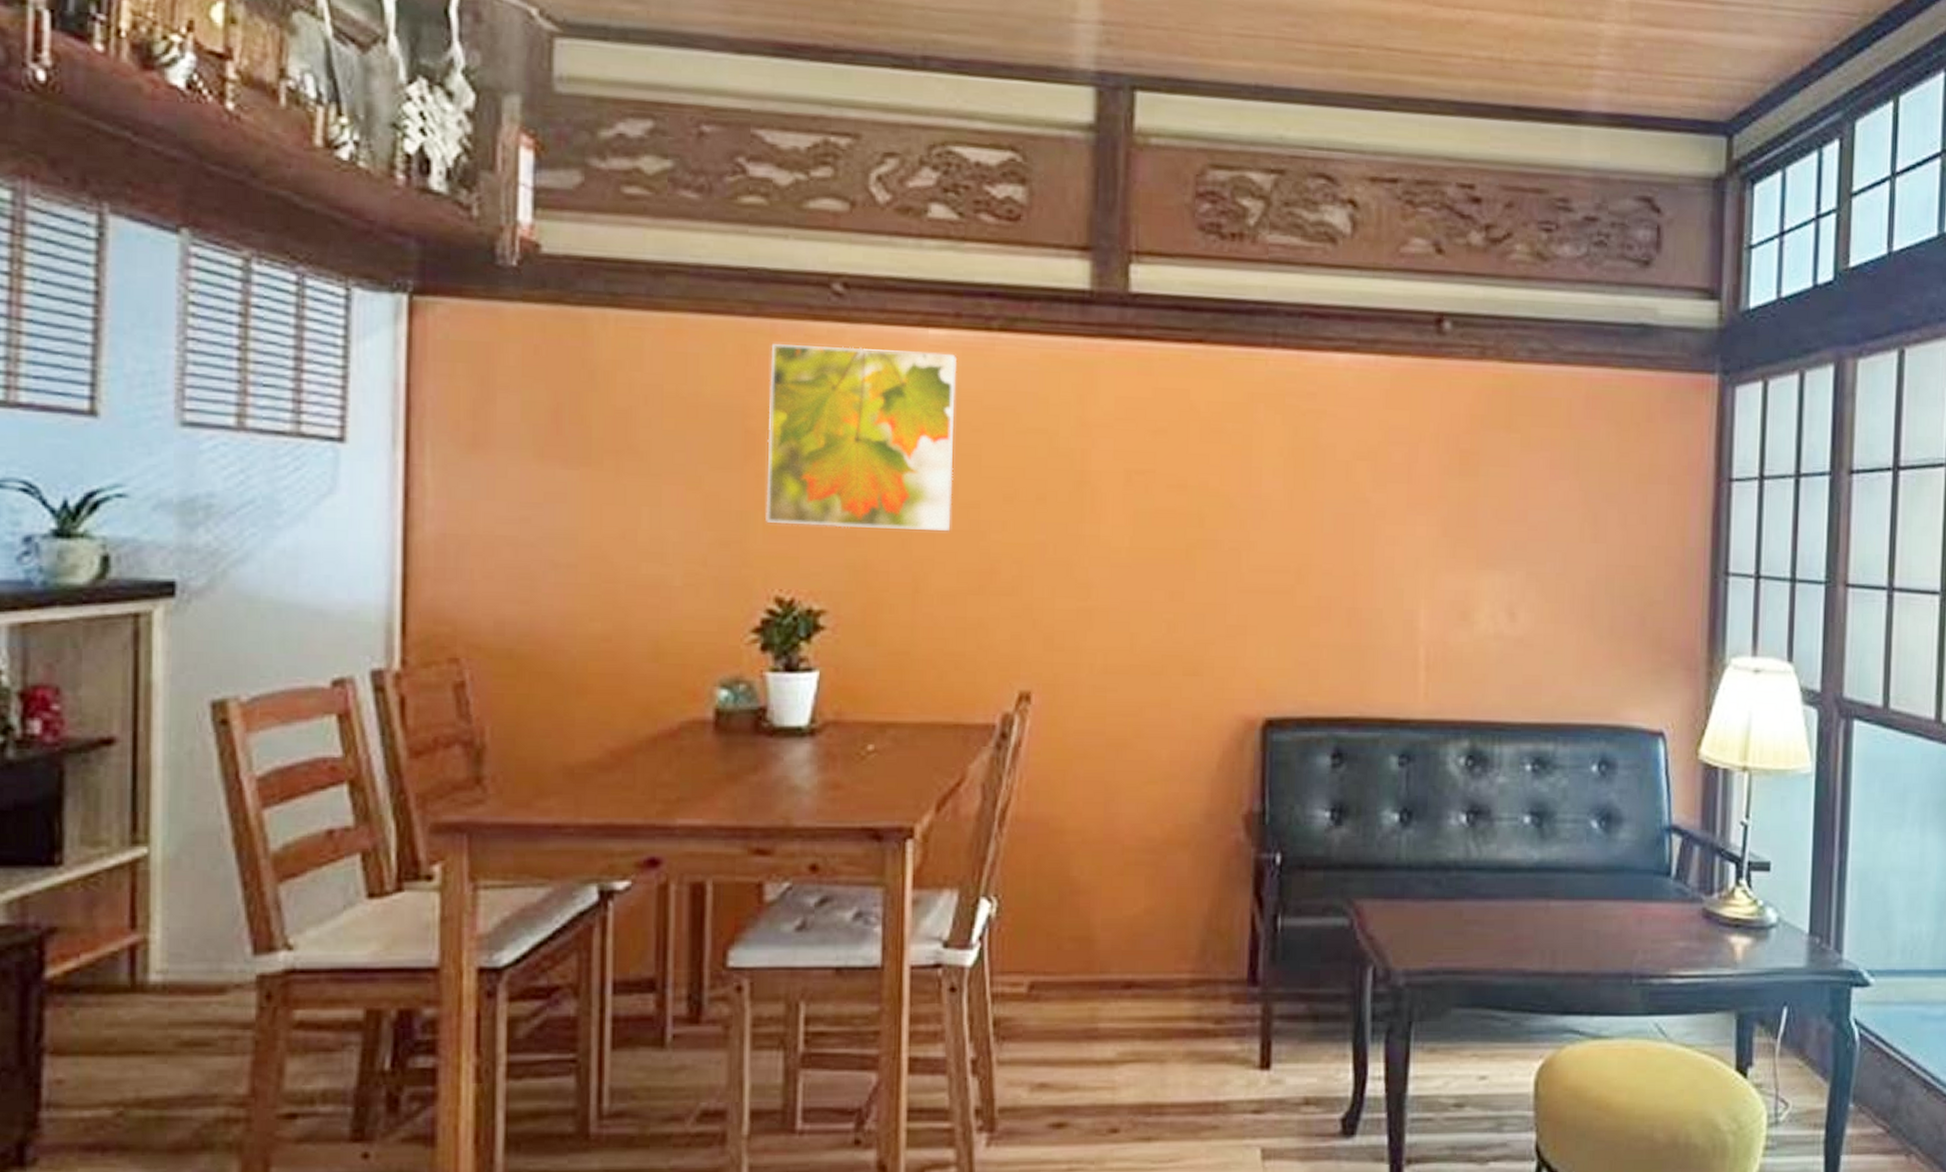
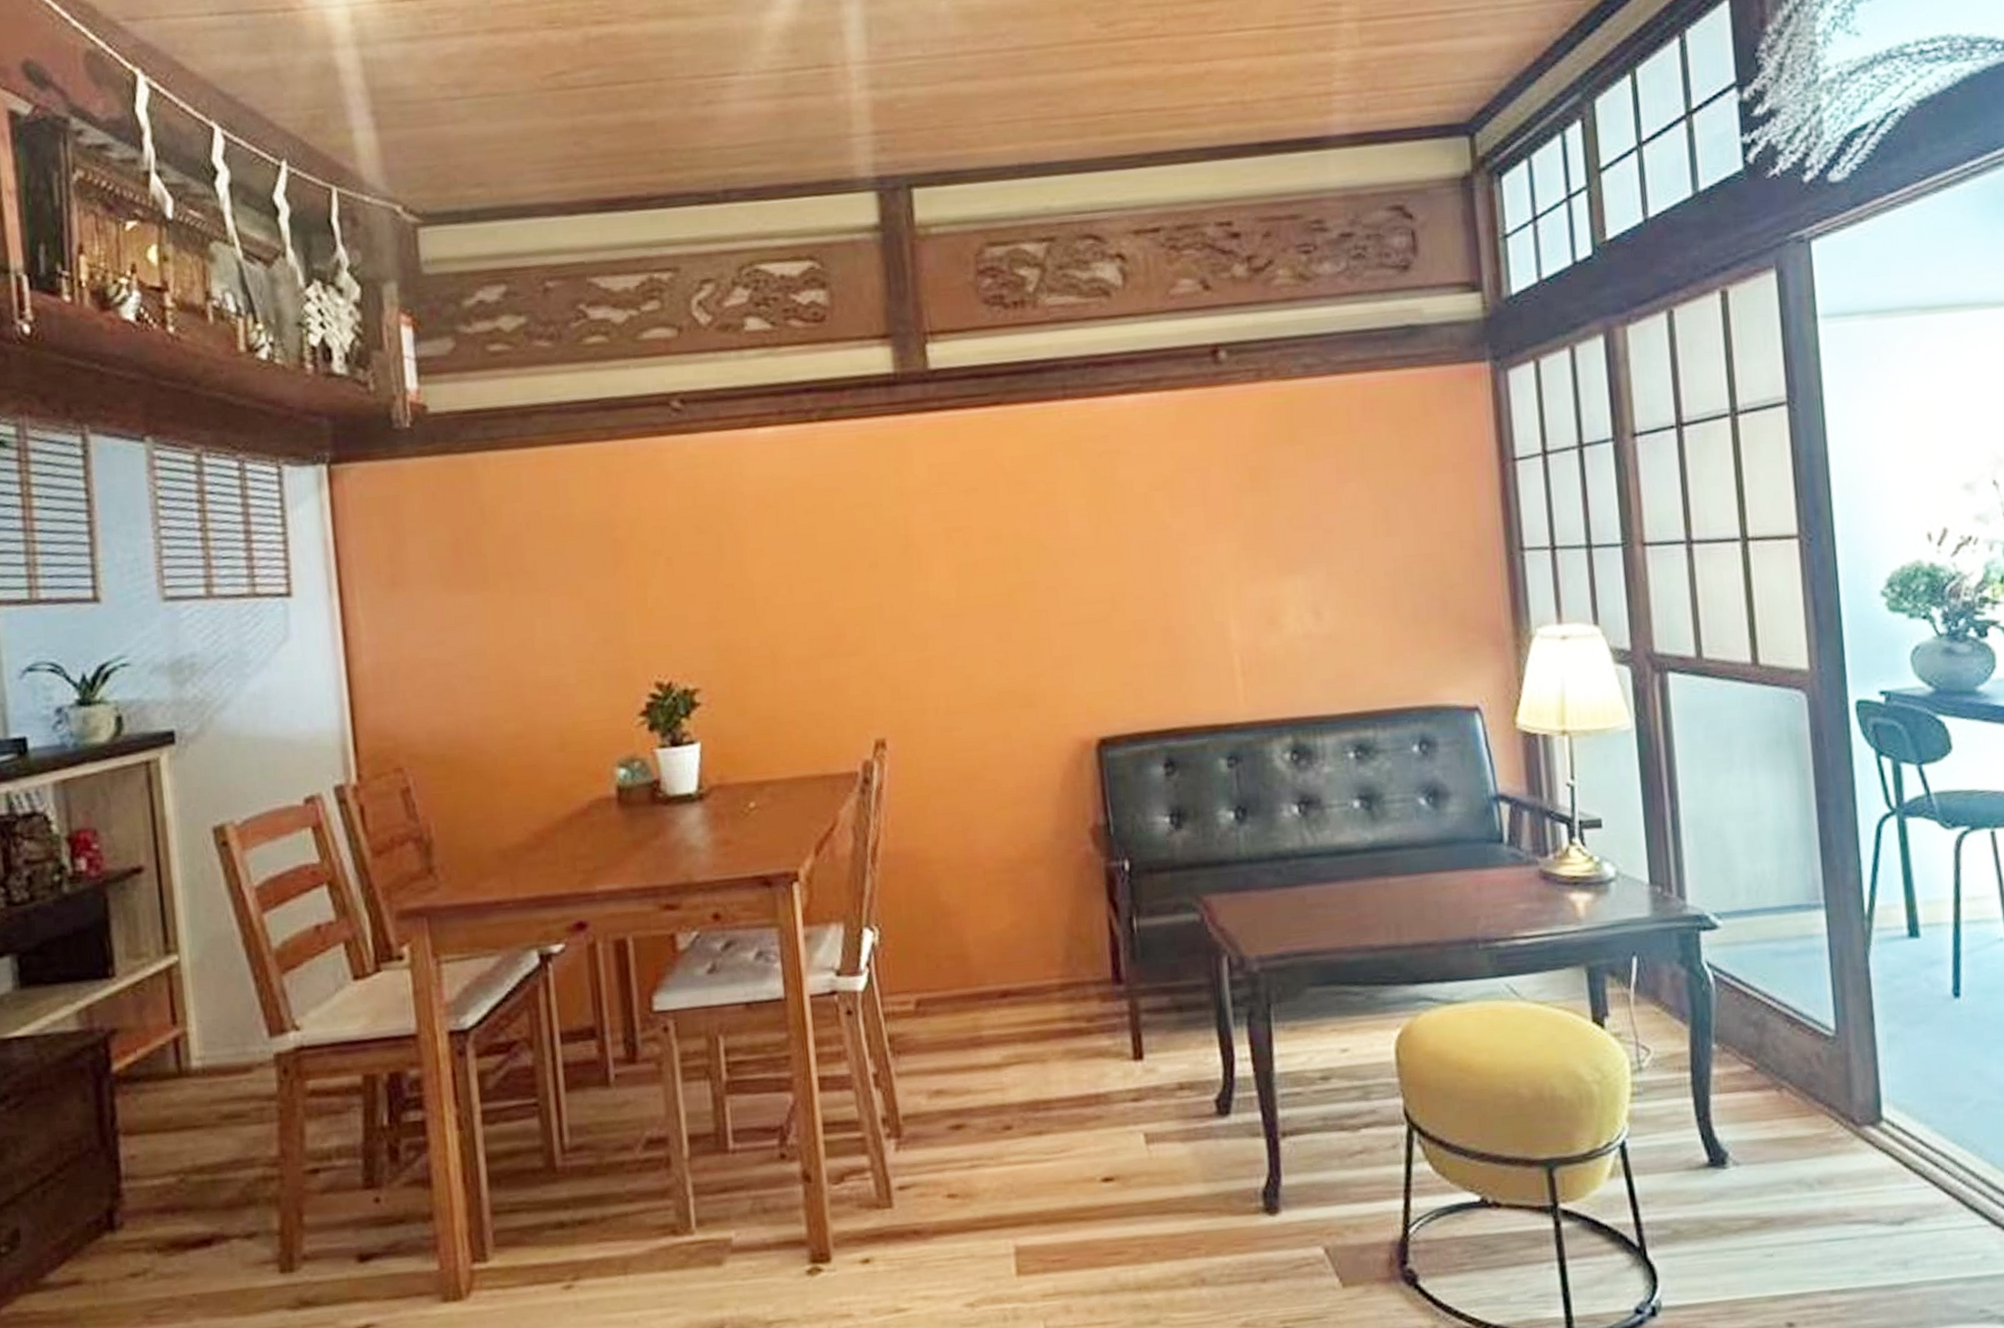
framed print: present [766,344,956,532] -> none [627,447,798,619]

